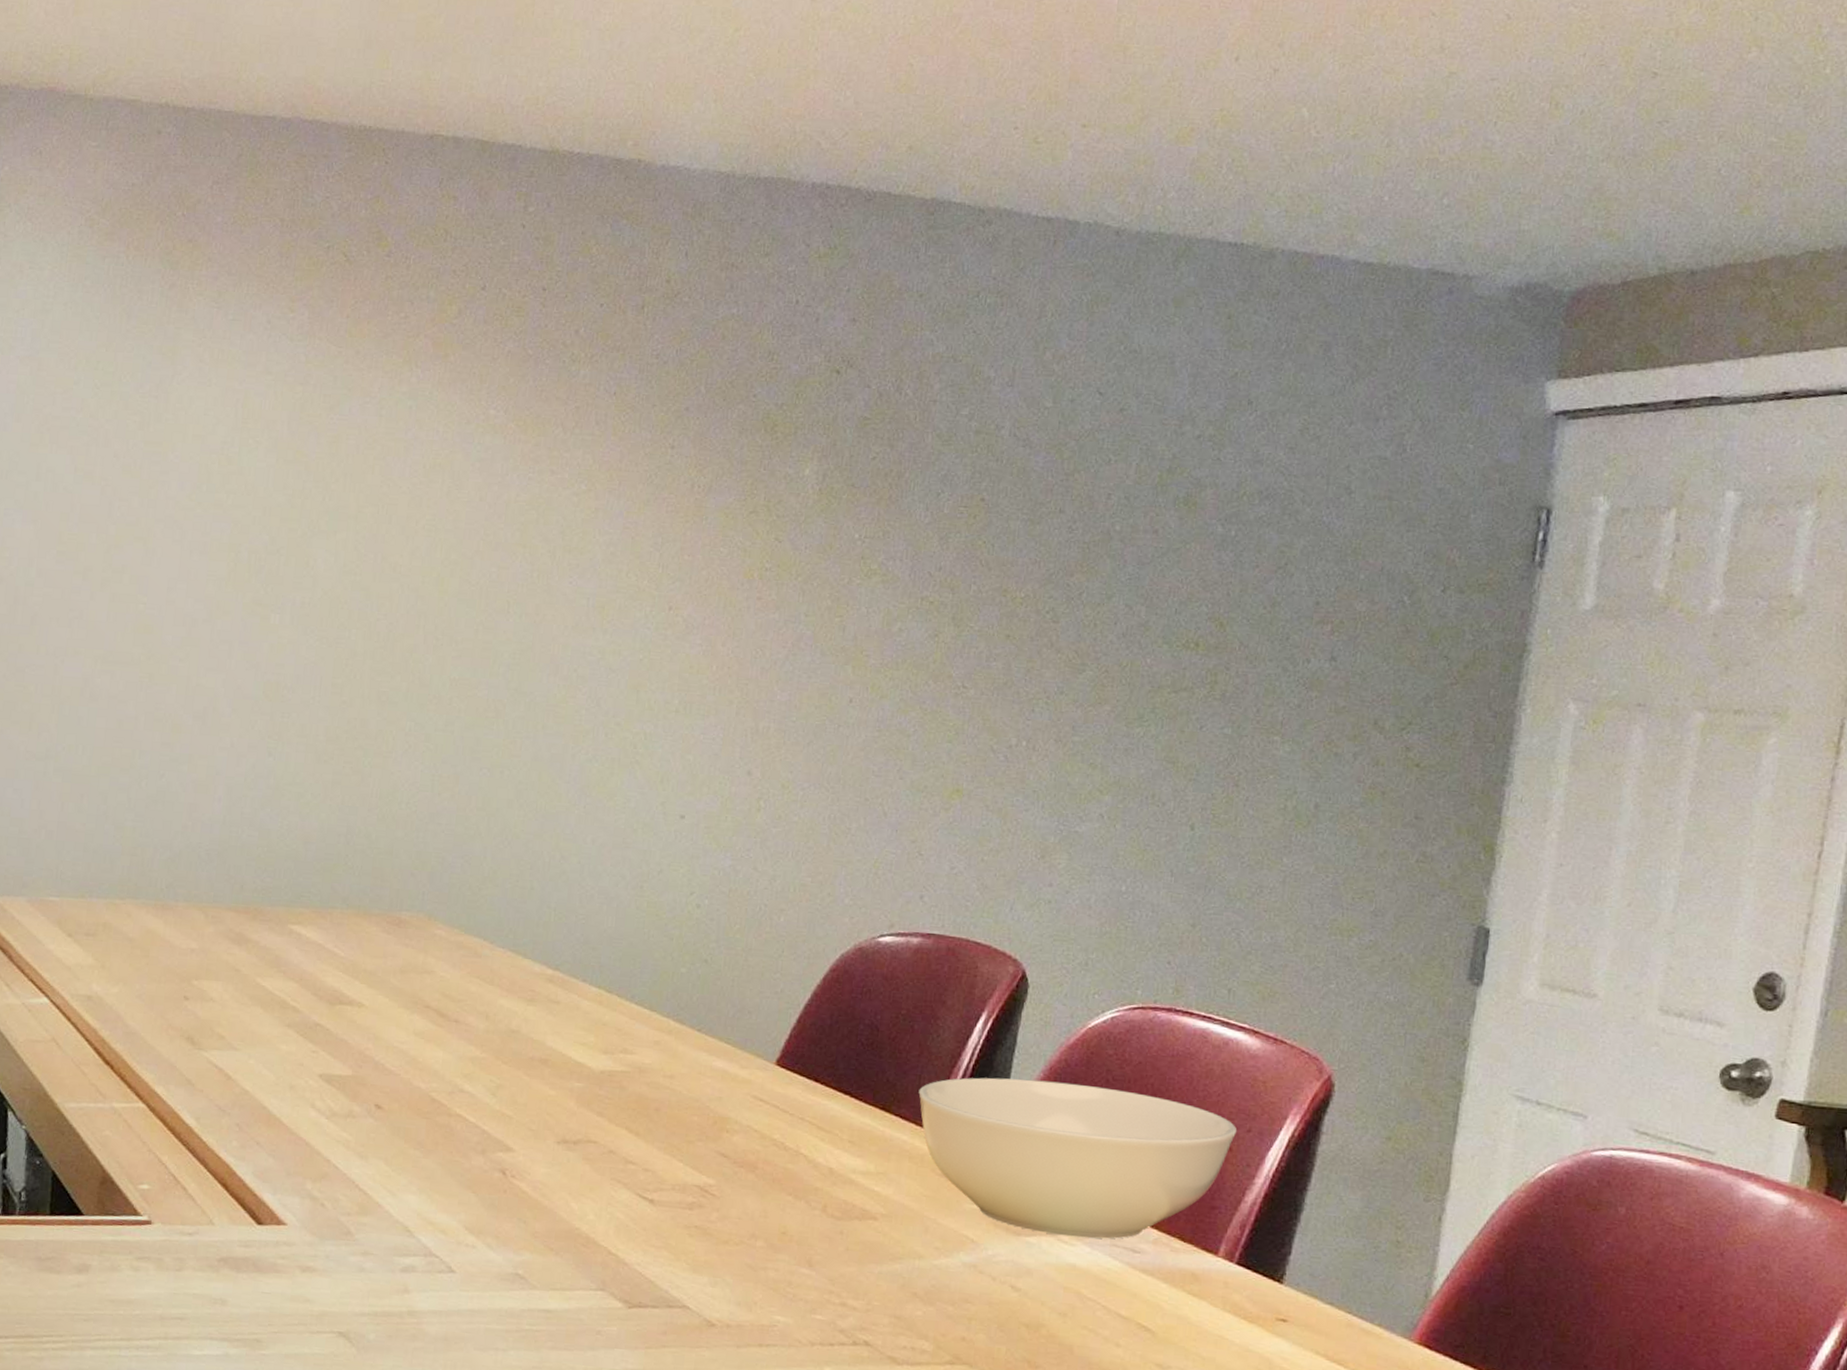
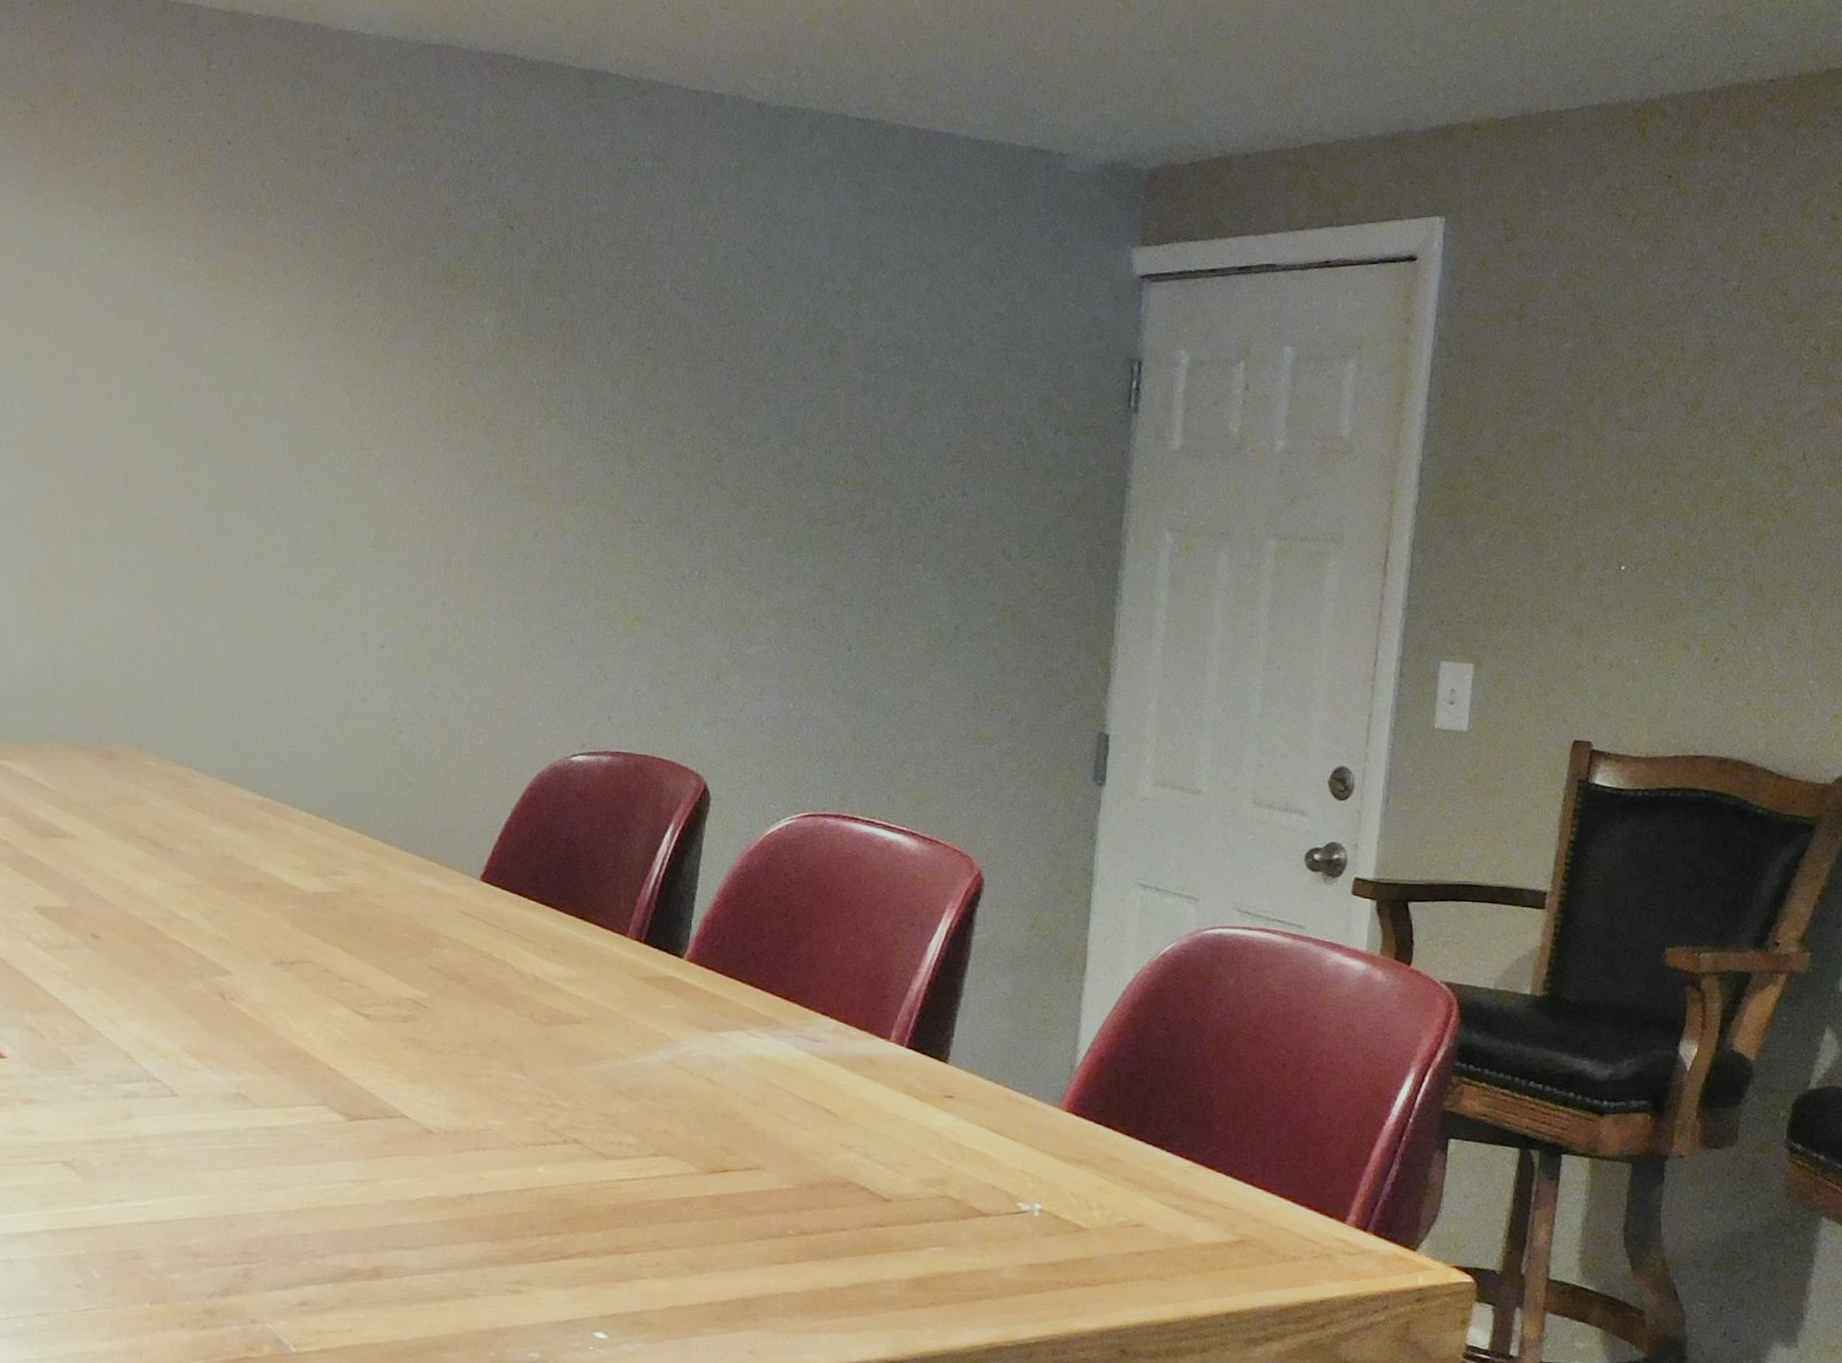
bowl: present [918,1077,1238,1239] -> none [614,884,902,1031]

